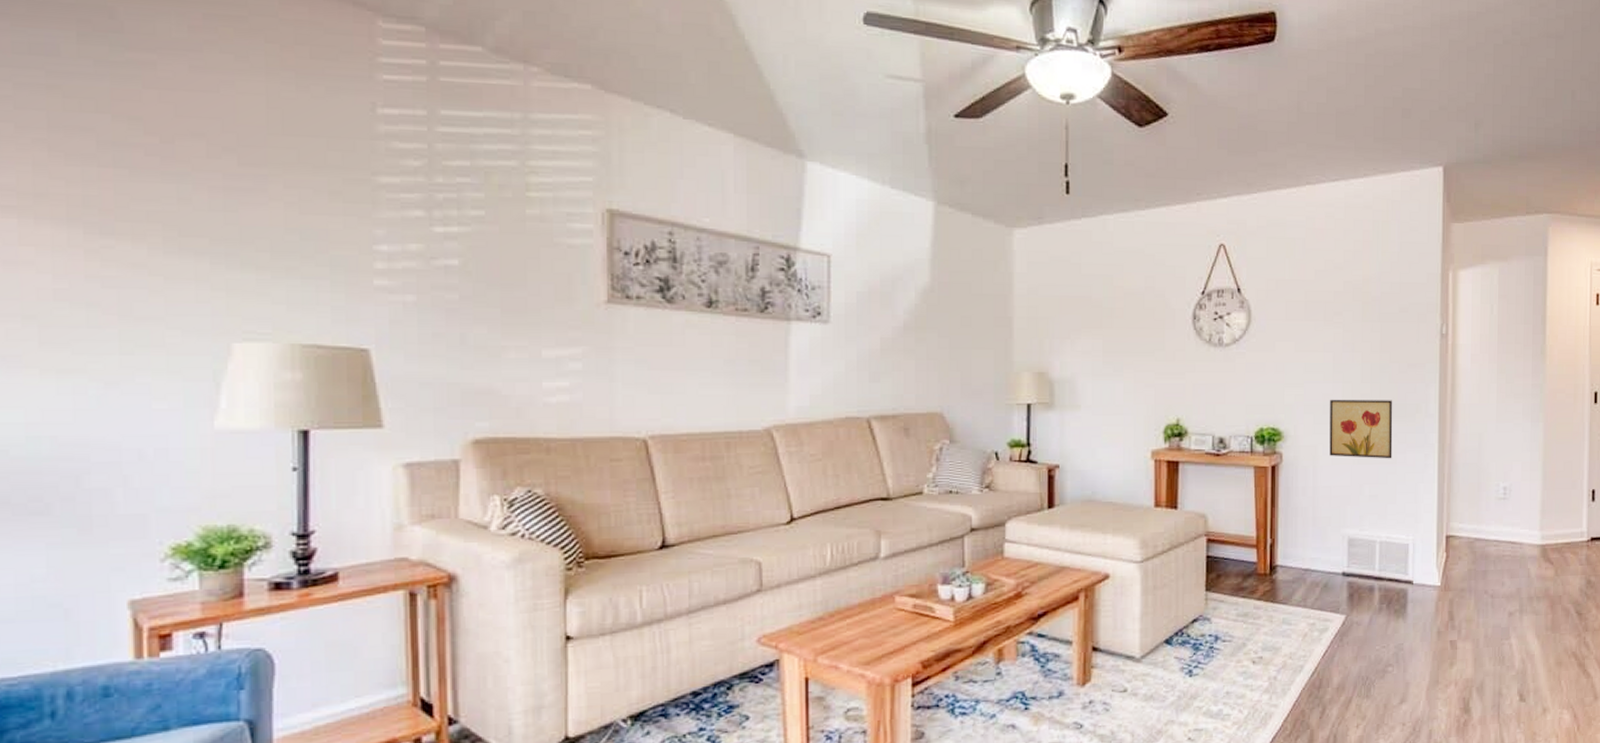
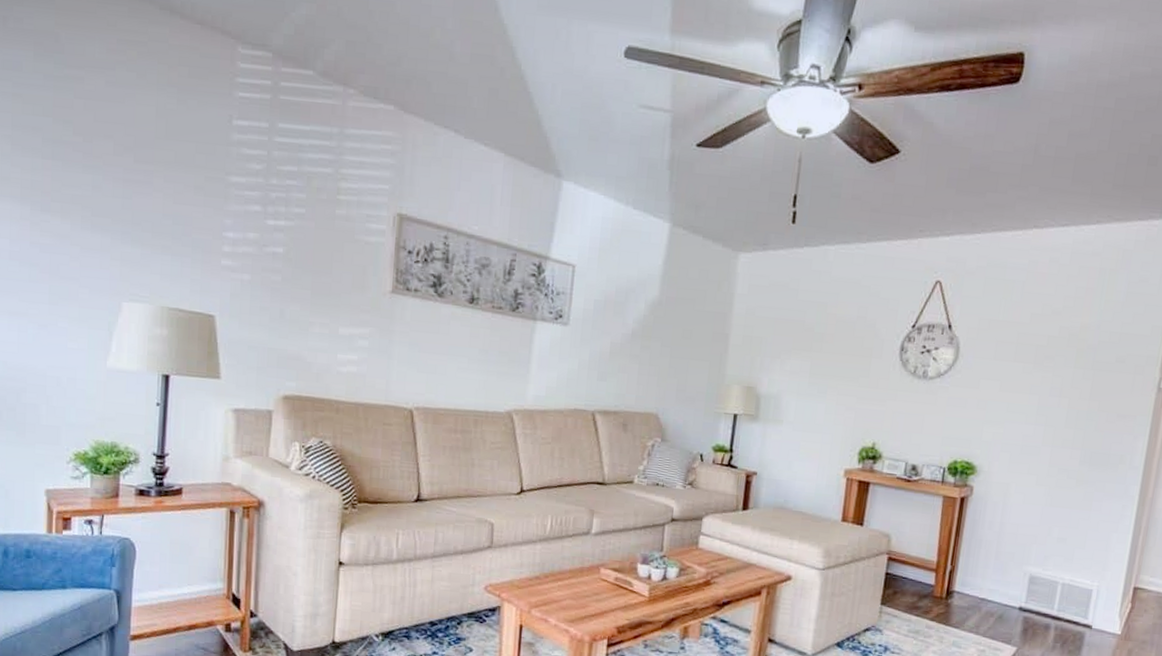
wall art: present [1329,399,1393,459] -> none [1021,440,1096,506]

